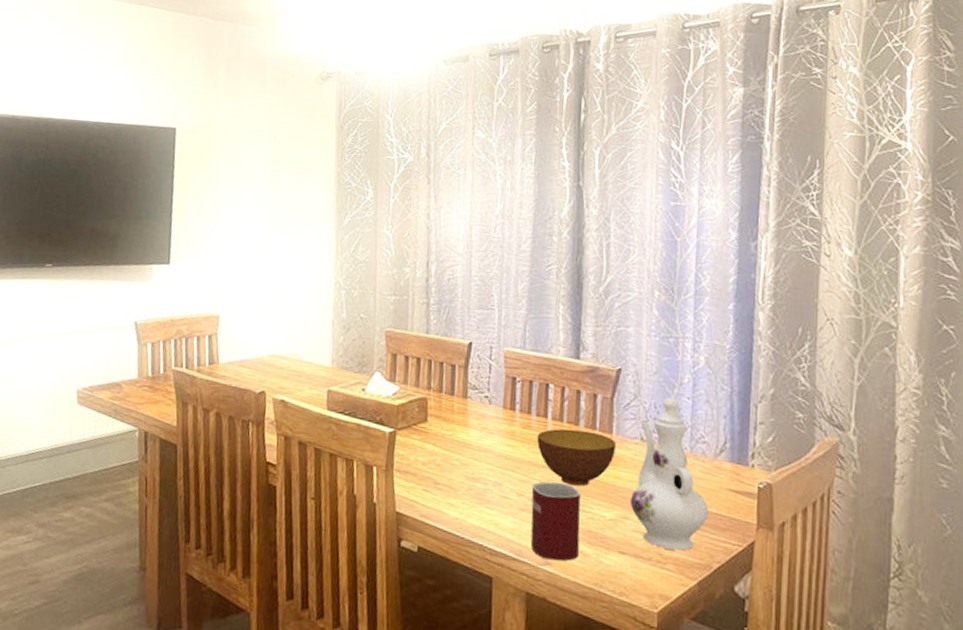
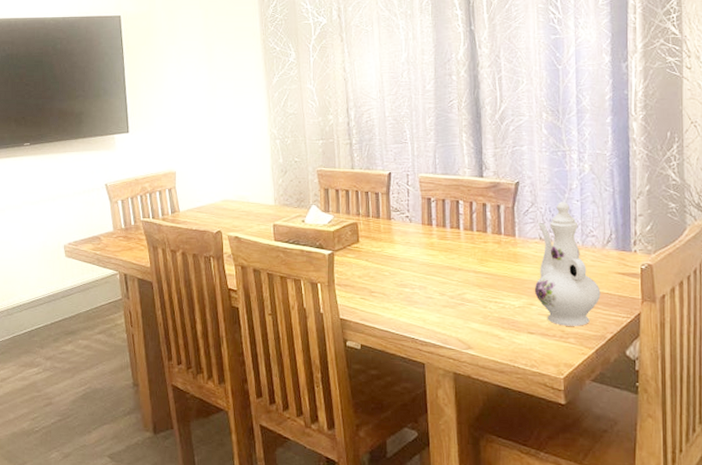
mug: present [530,481,581,561] -> none [451,281,494,345]
bowl: present [536,429,616,487] -> none [452,236,519,282]

